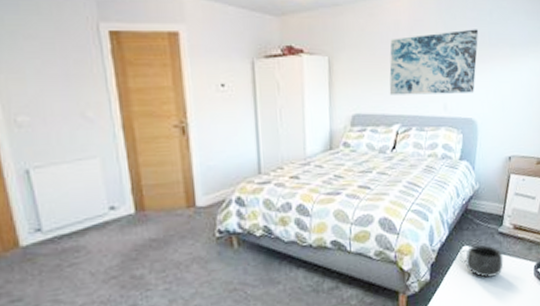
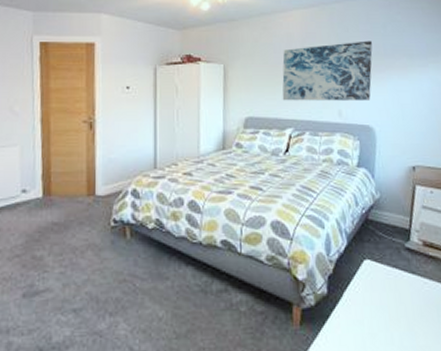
mug: present [460,244,504,278] -> none [361,260,414,300]

